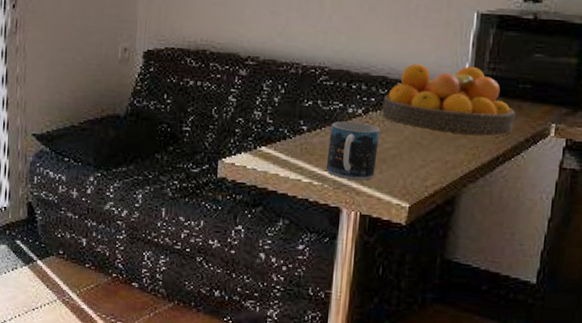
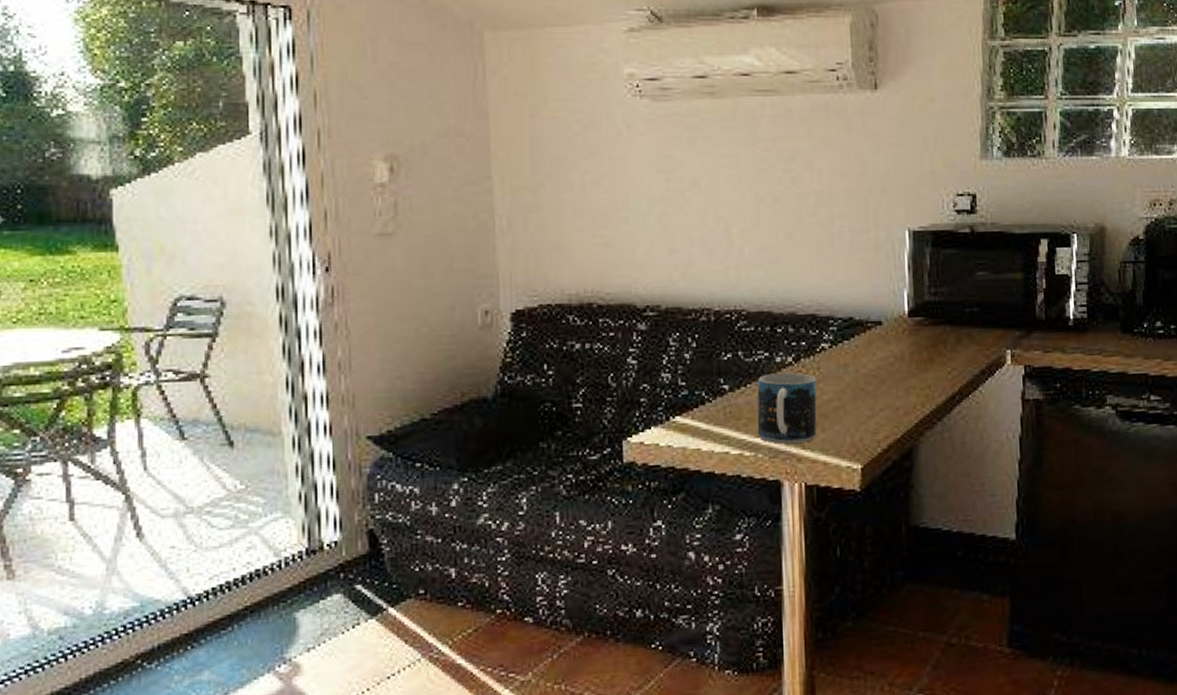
fruit bowl: present [382,64,516,137] -> none [815,293,967,376]

